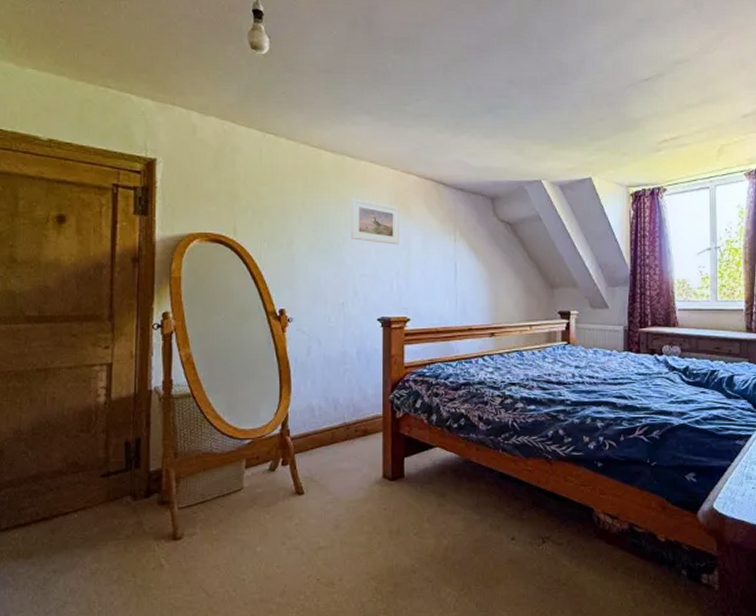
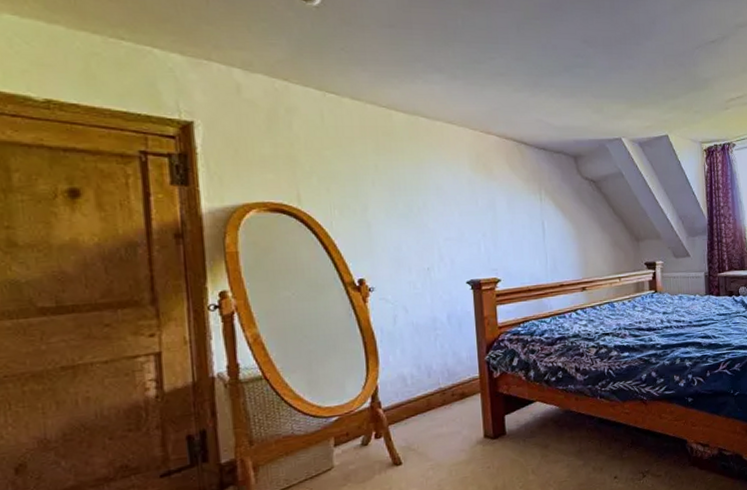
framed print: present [350,198,399,245] -> none [428,160,484,207]

